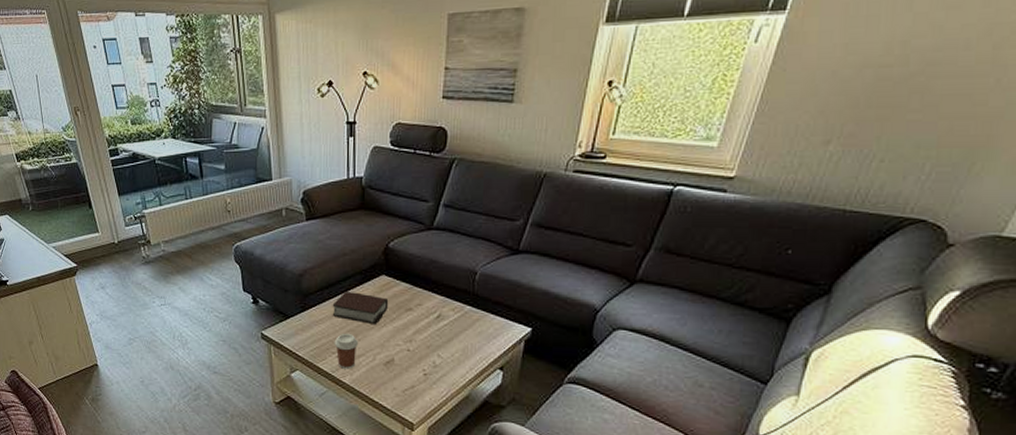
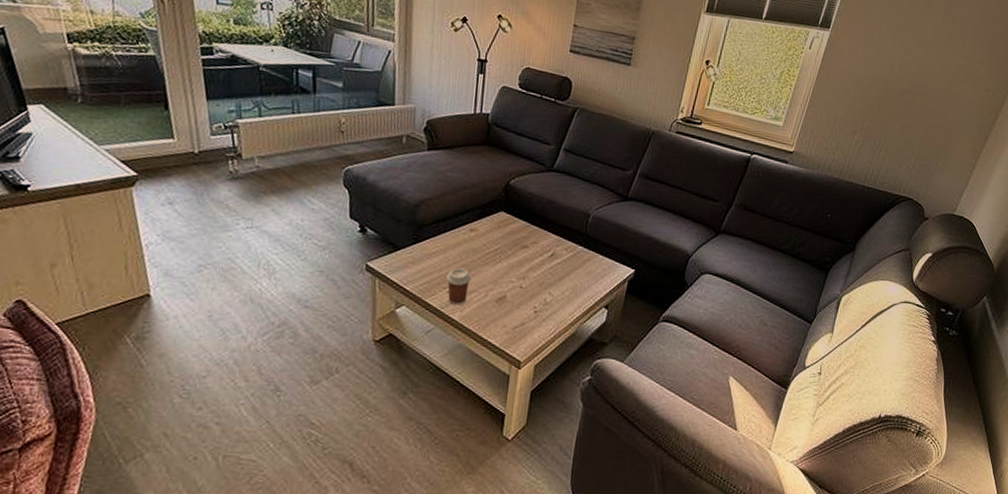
bible: present [332,290,389,325] -> none [446,224,506,261]

